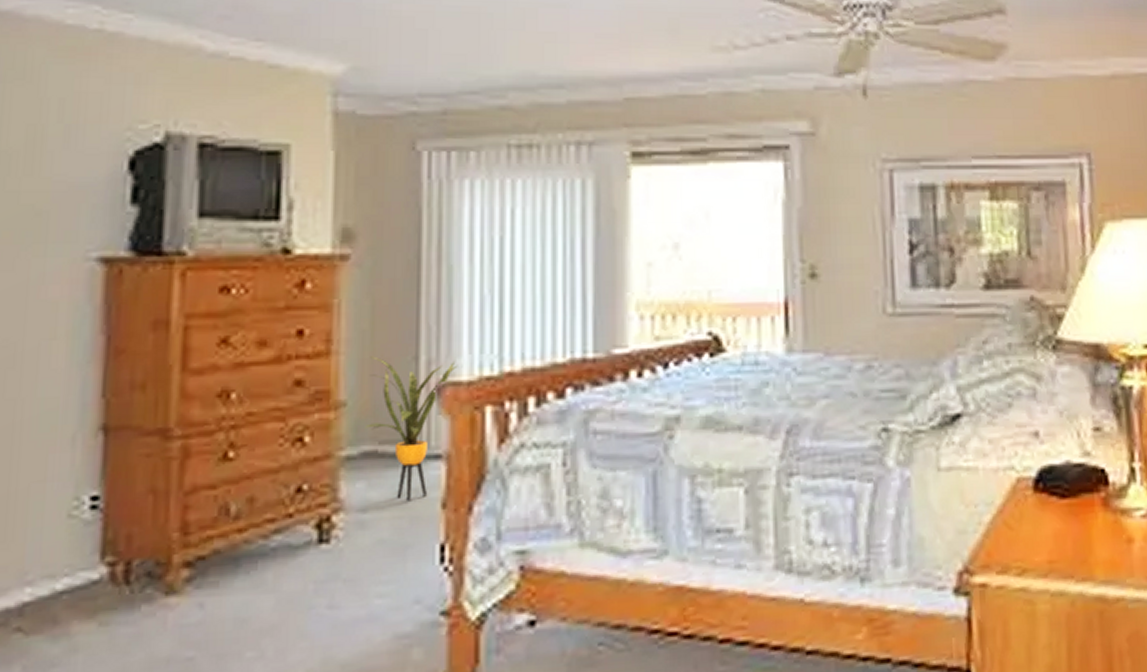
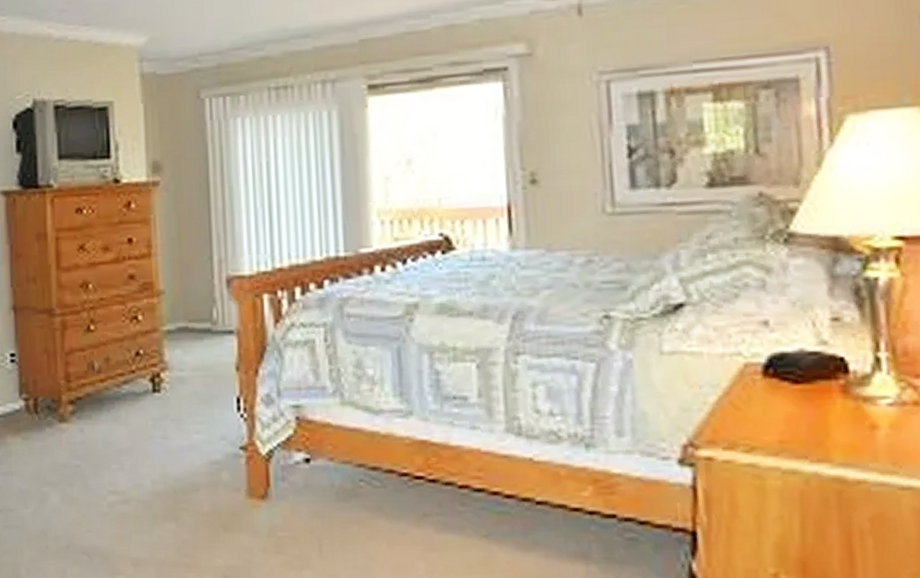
house plant: present [364,356,458,501] -> none [178,257,241,365]

